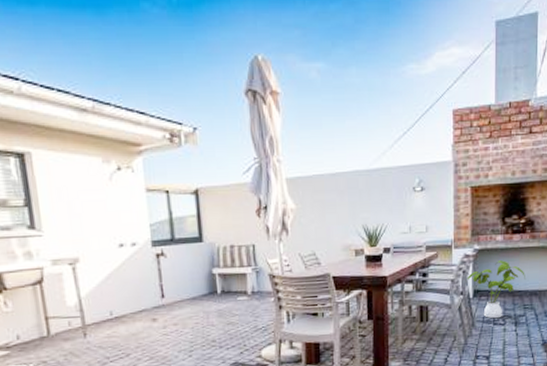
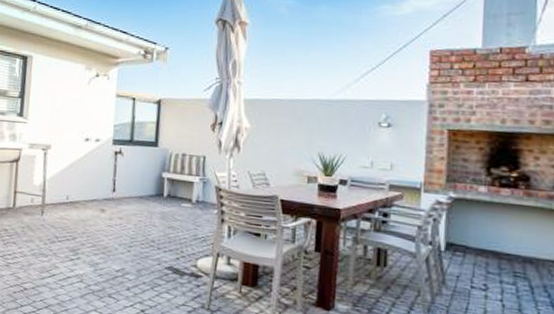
house plant: present [465,260,525,319] -> none [436,214,517,282]

